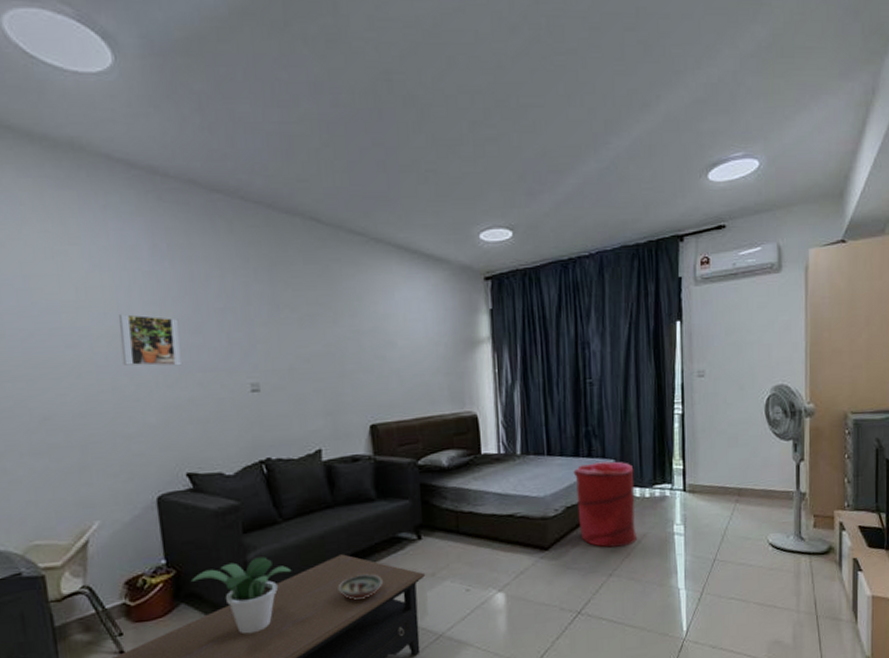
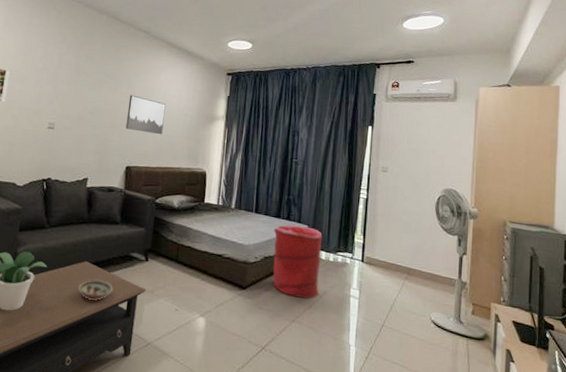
wall art: none [356,327,411,376] -> present [125,95,166,135]

